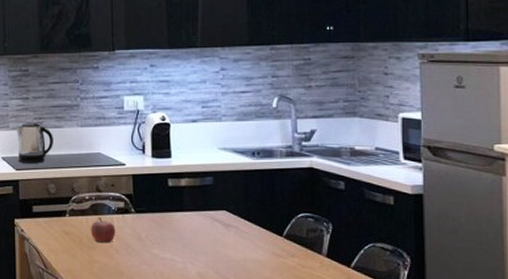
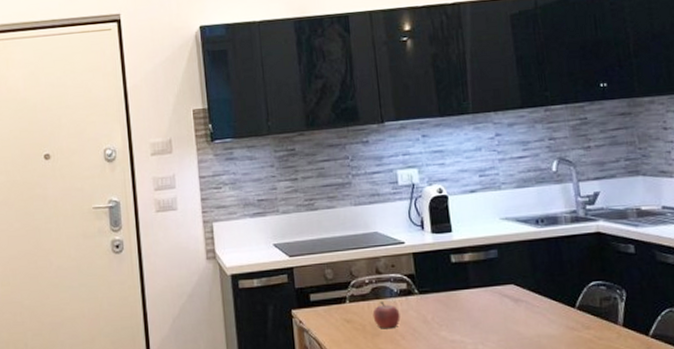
kettle: present [16,122,53,163] -> none [286,204,327,249]

